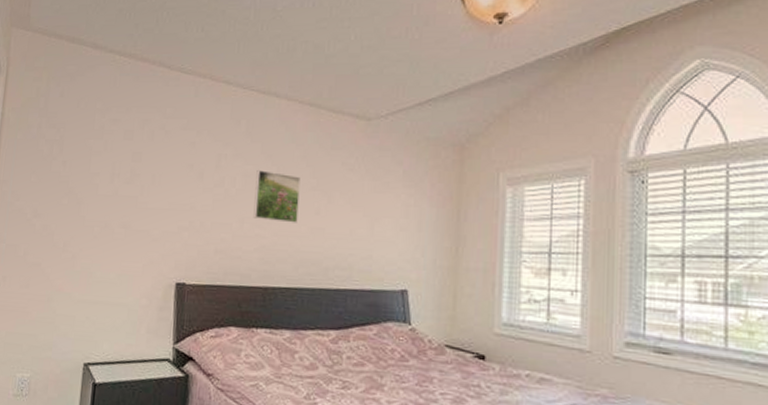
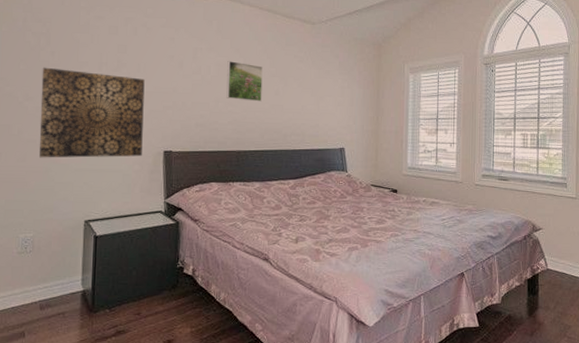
wall art: none [43,179,159,289] -> present [39,67,145,158]

